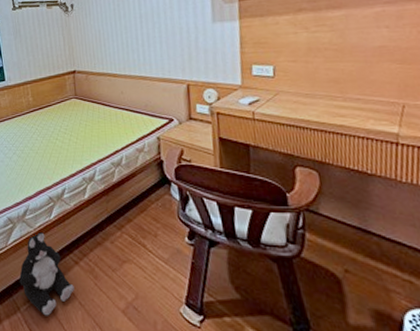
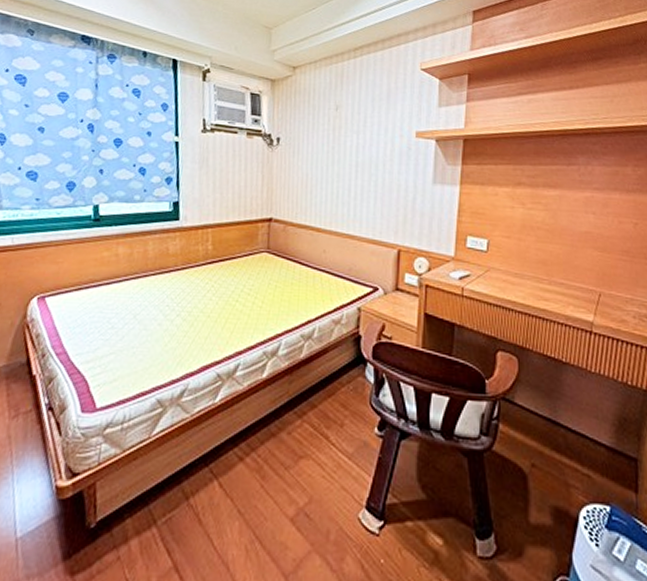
plush toy: present [19,232,74,316] -> none [161,419,234,530]

